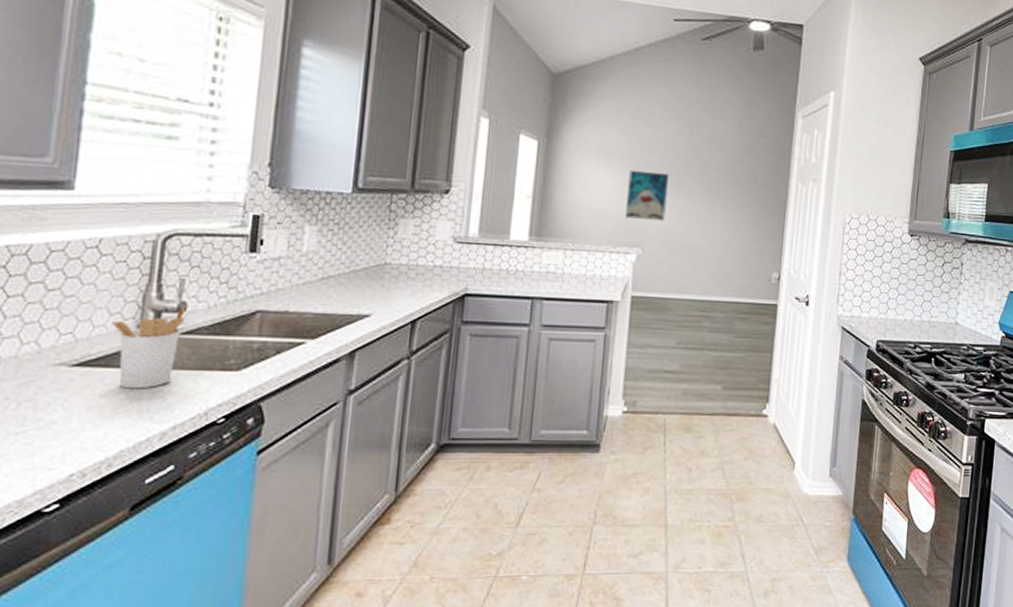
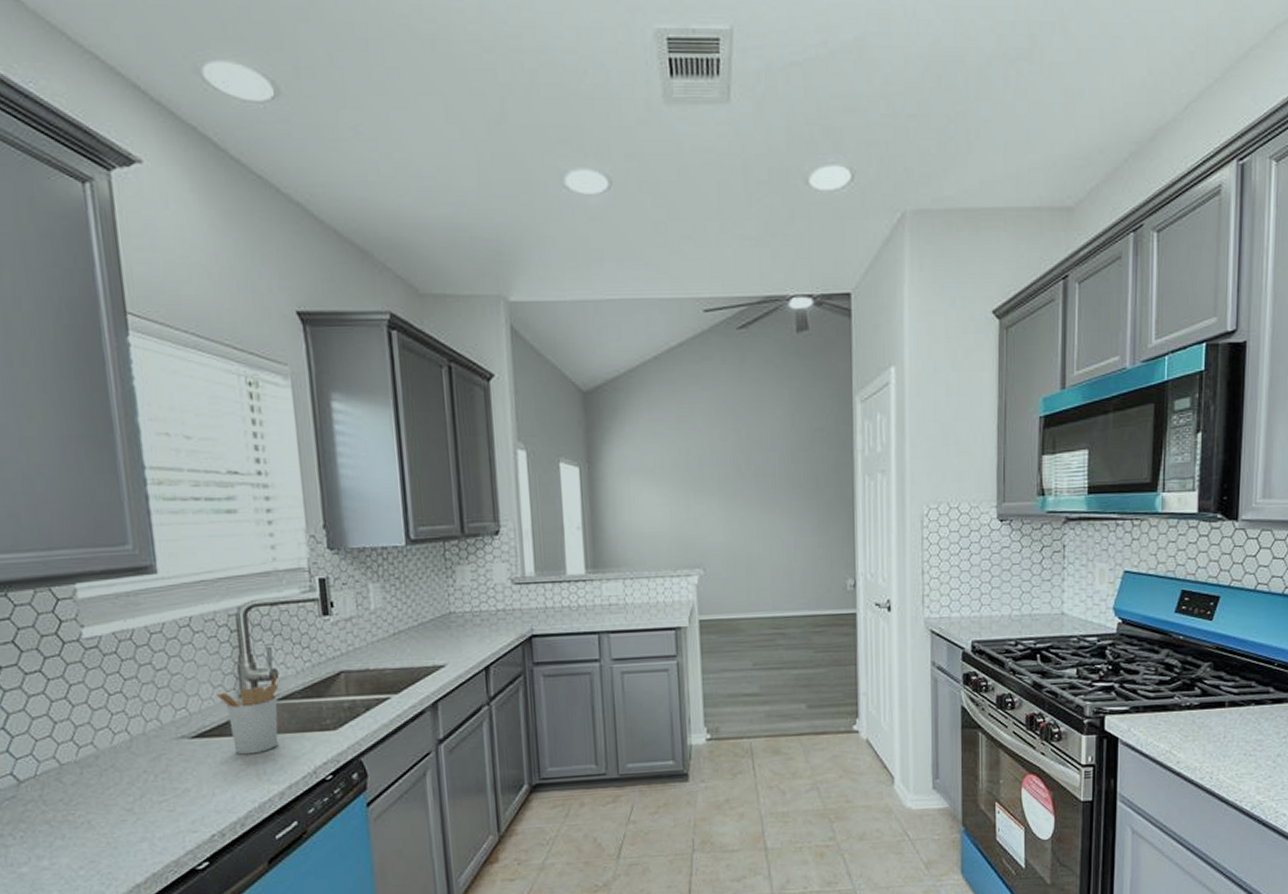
wall art: present [625,169,669,221] -> none [678,485,724,538]

